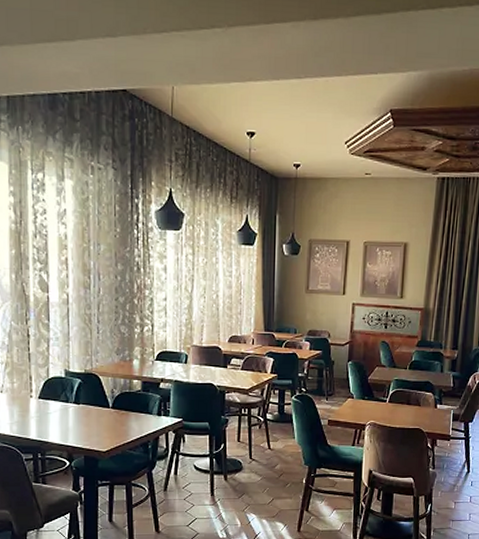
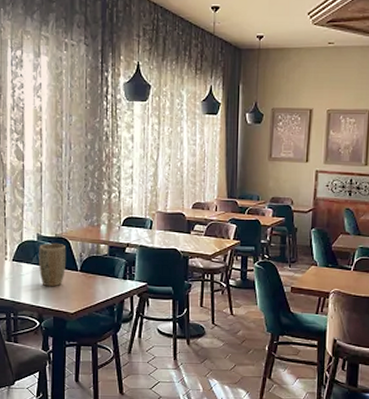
plant pot: none [67,380,97,425] -> present [39,244,67,287]

